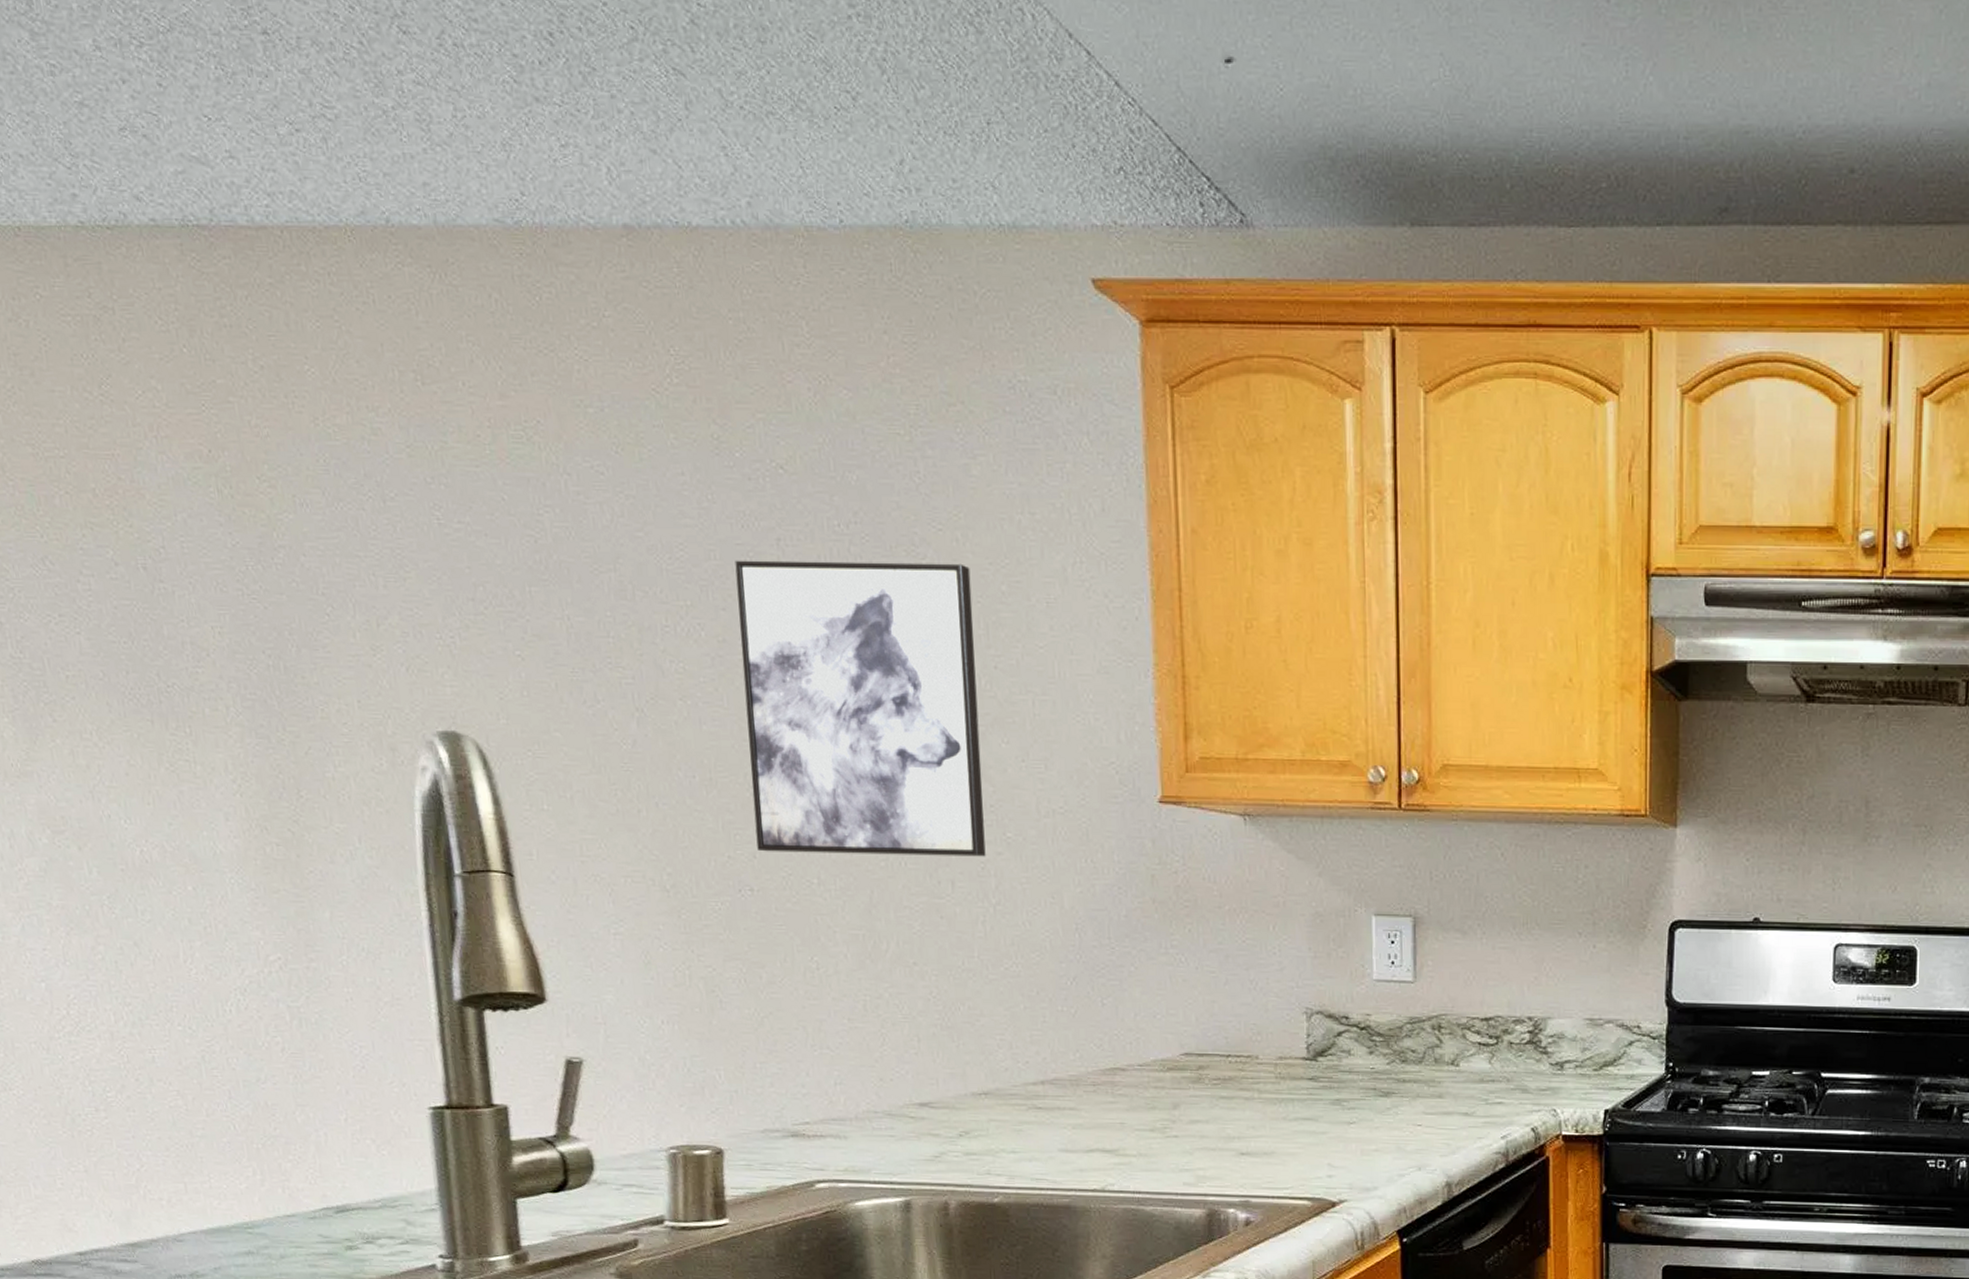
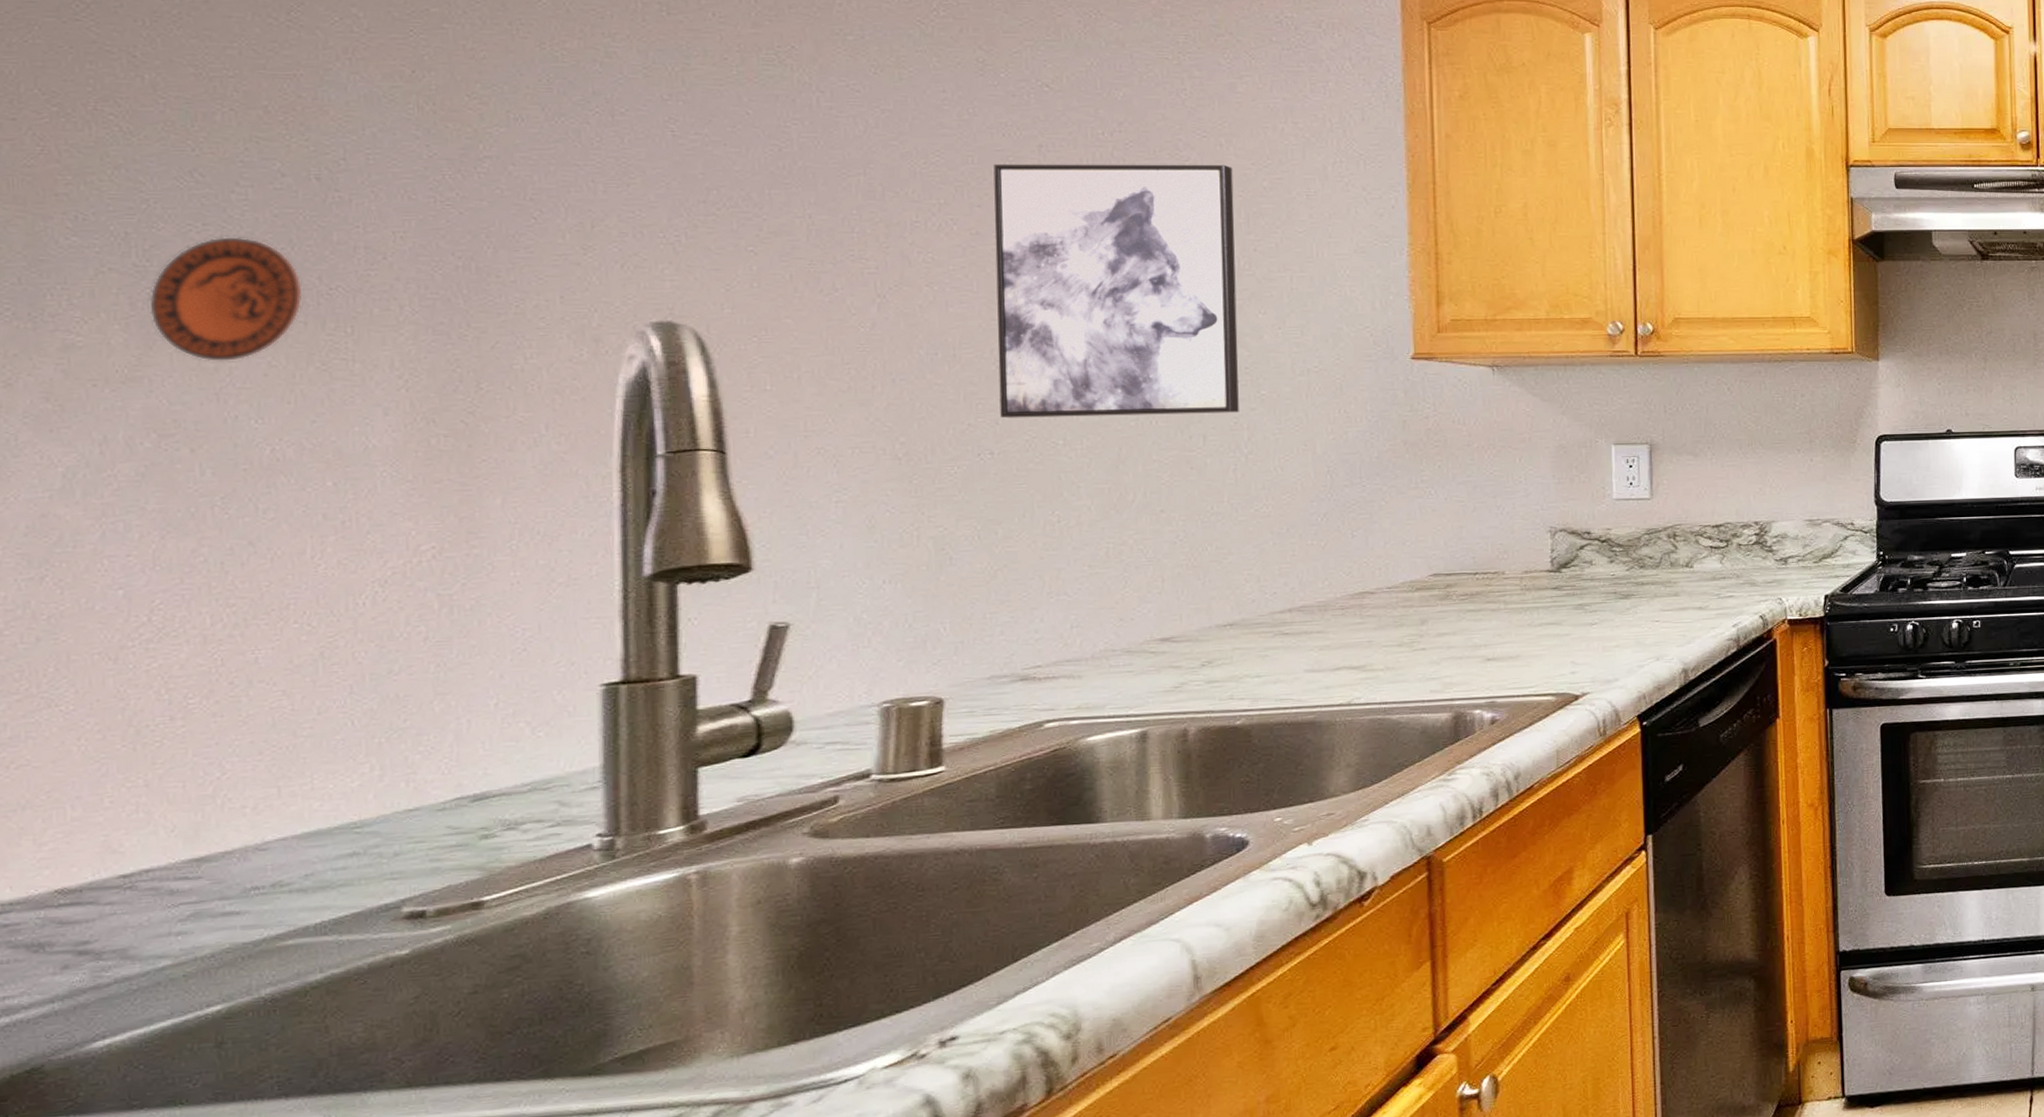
decorative plate: none [27,629,147,759] -> present [149,237,303,361]

